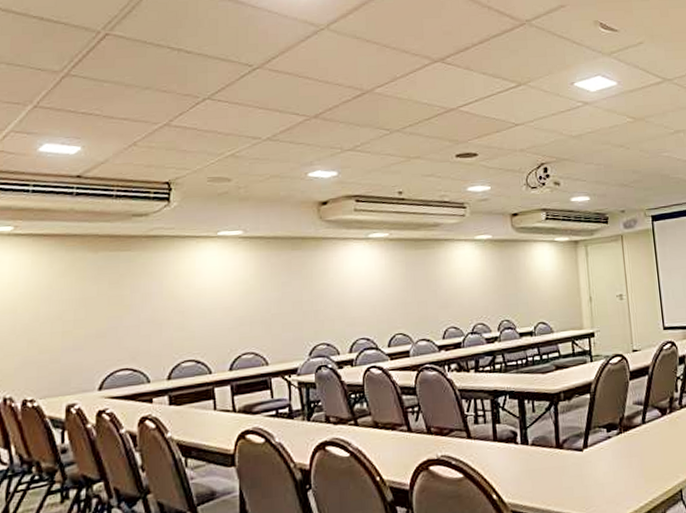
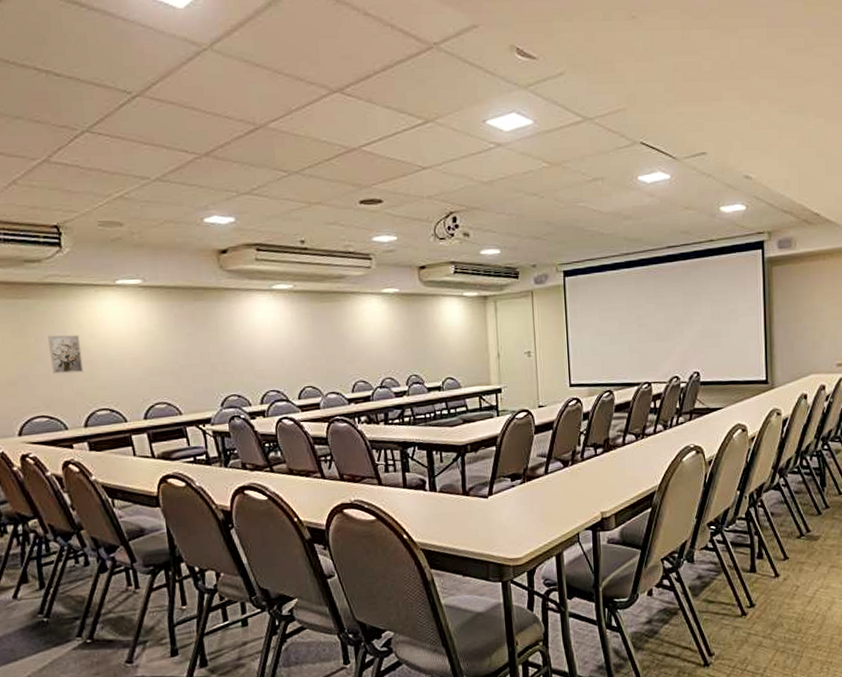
wall art: none [143,285,175,325] -> present [48,335,84,374]

